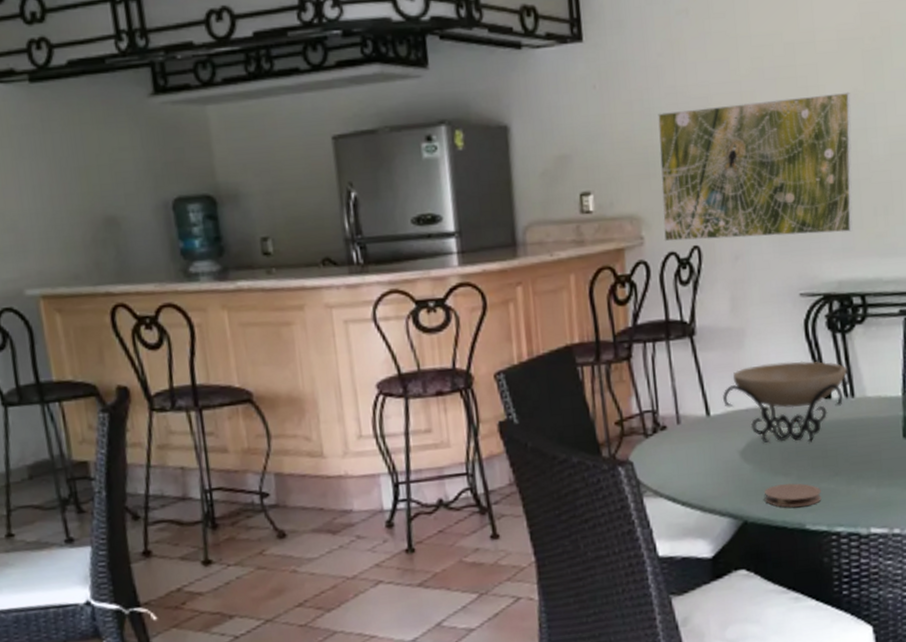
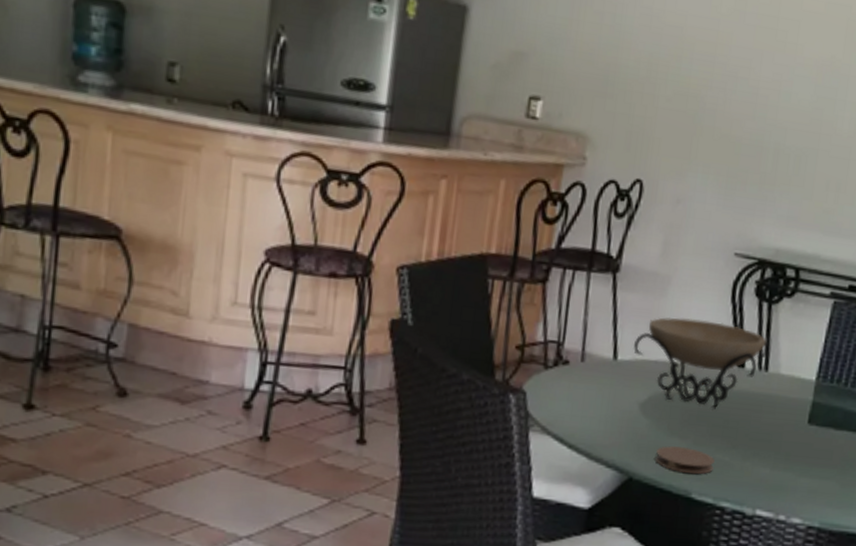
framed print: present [657,92,853,242] -> none [607,32,828,201]

